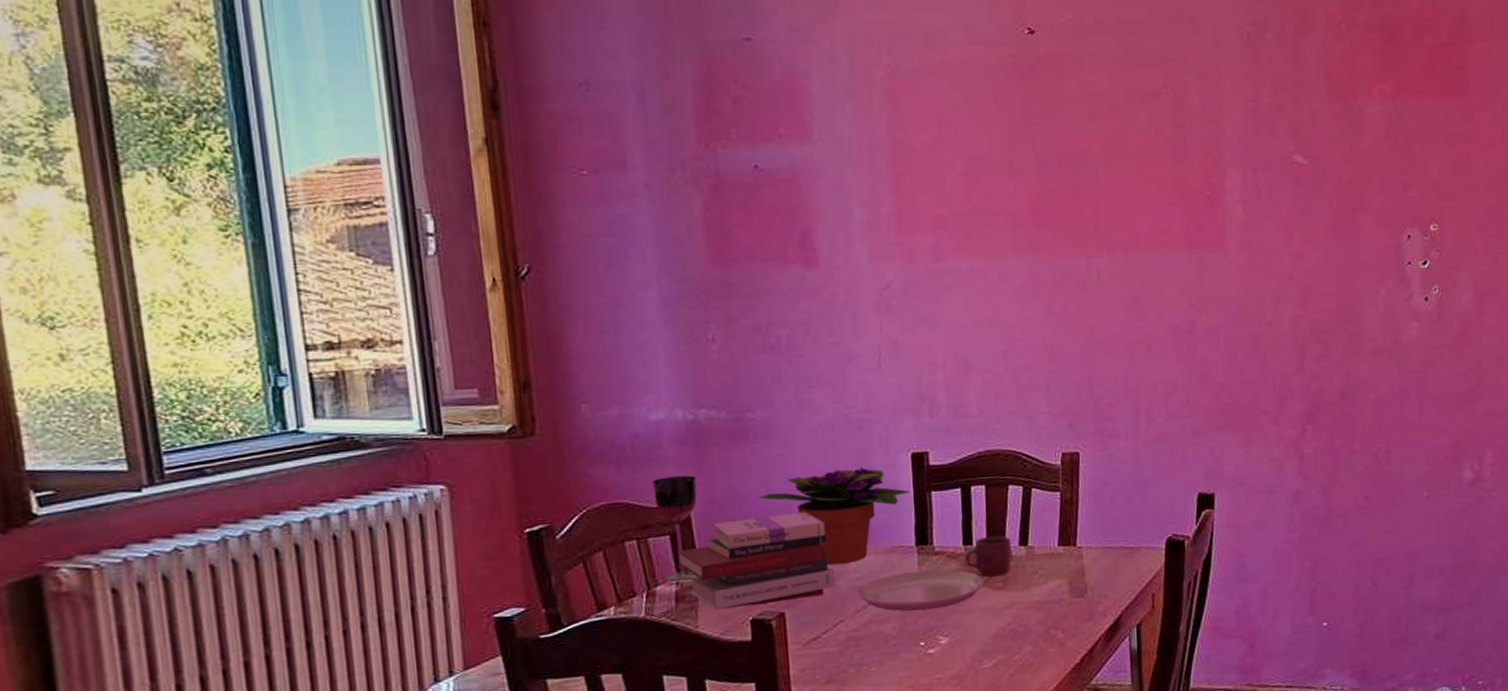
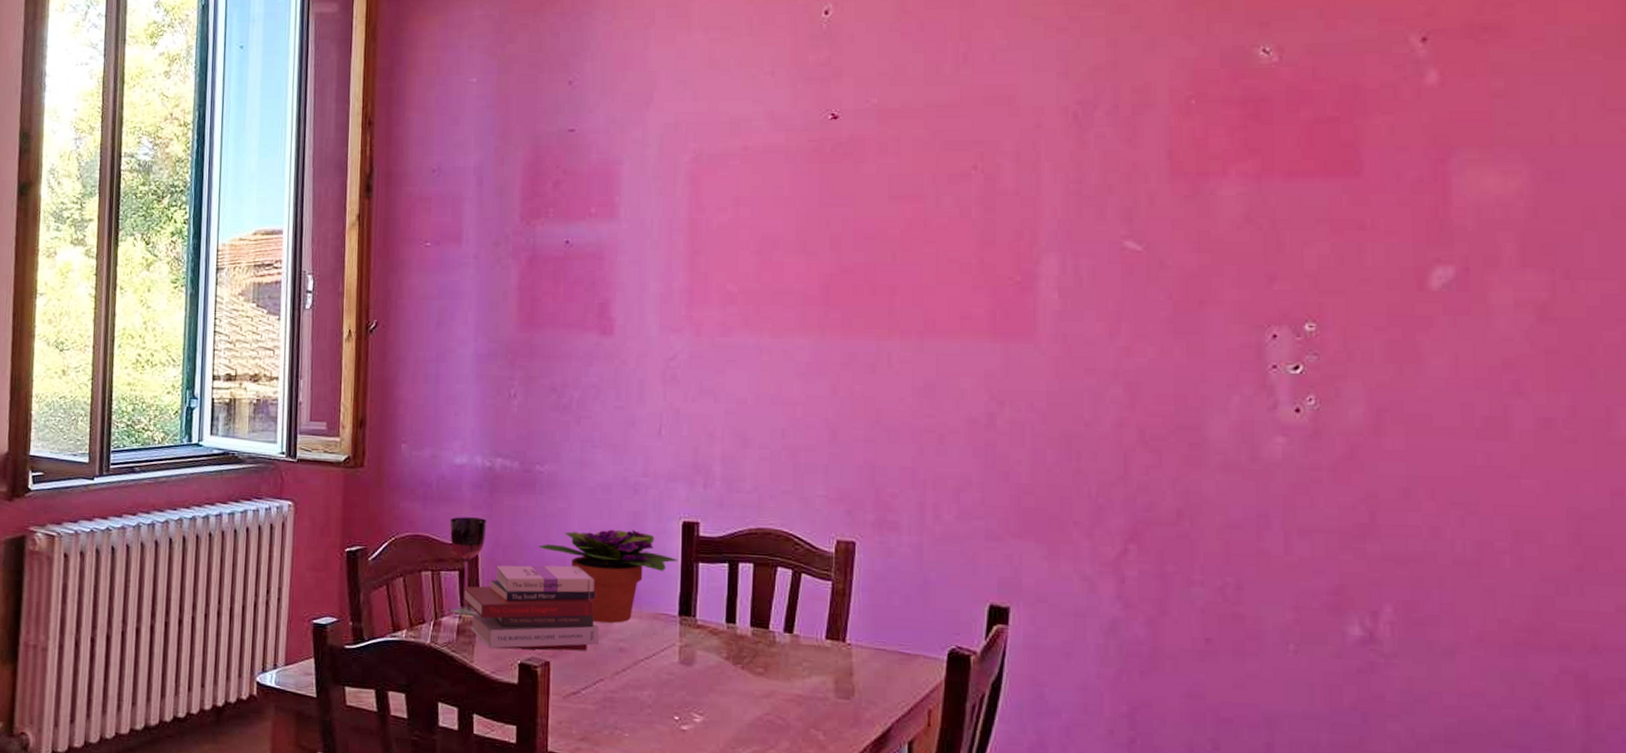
plate: present [858,569,984,612] -> none [619,641,744,684]
cup: present [965,536,1012,576] -> none [727,617,776,661]

